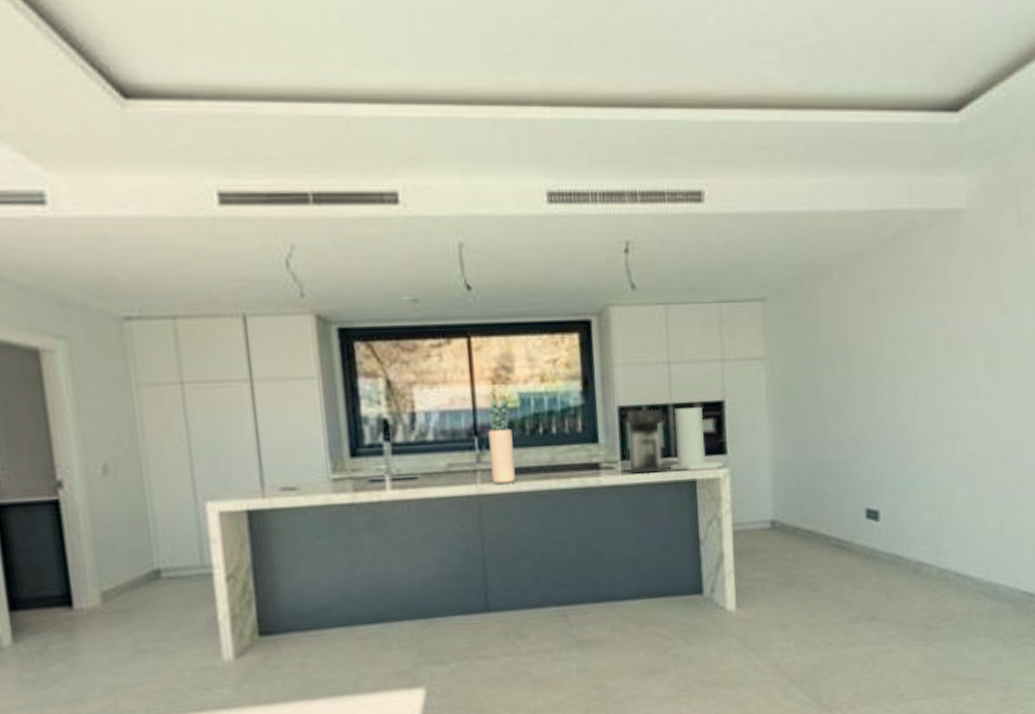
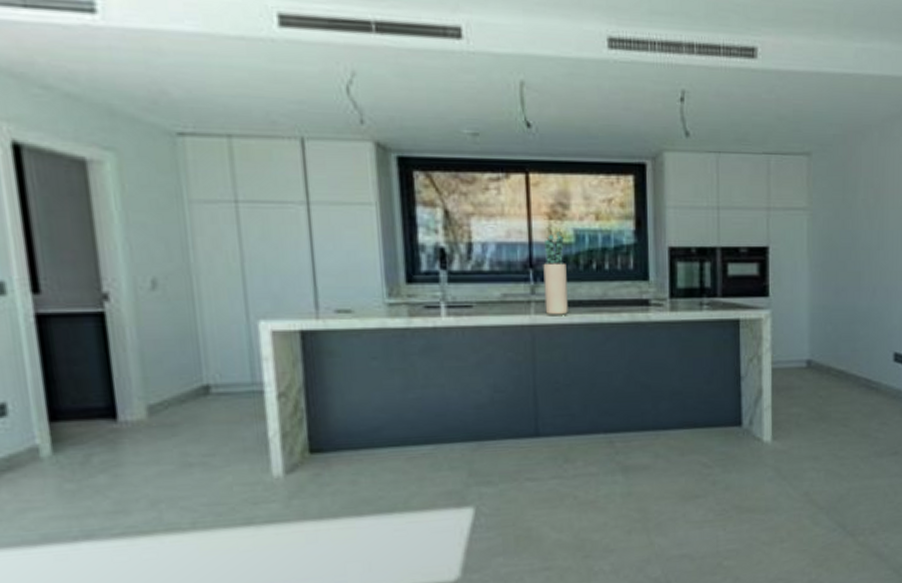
coffee maker: present [627,408,668,475] -> none [677,250,714,313]
paper towel: present [671,407,724,471] -> none [716,252,766,311]

